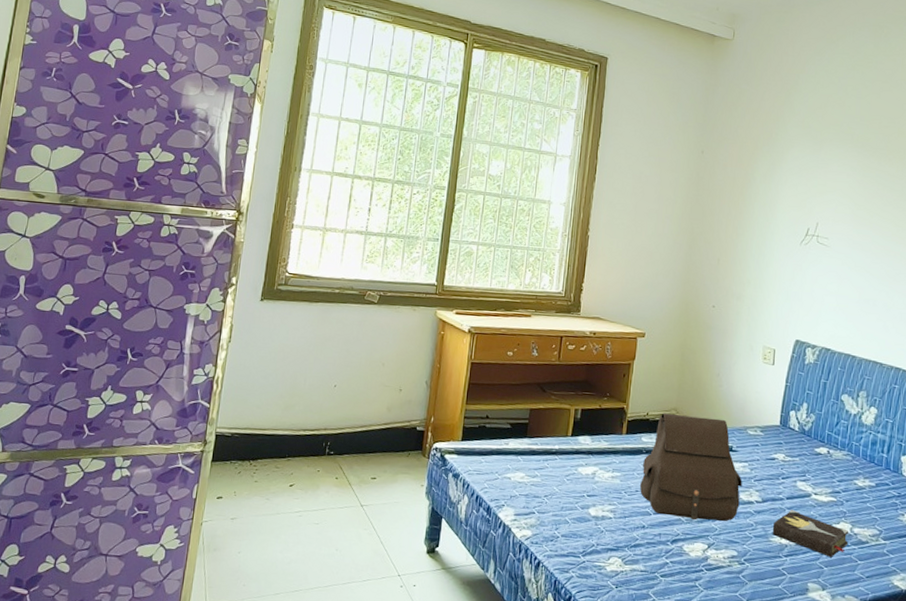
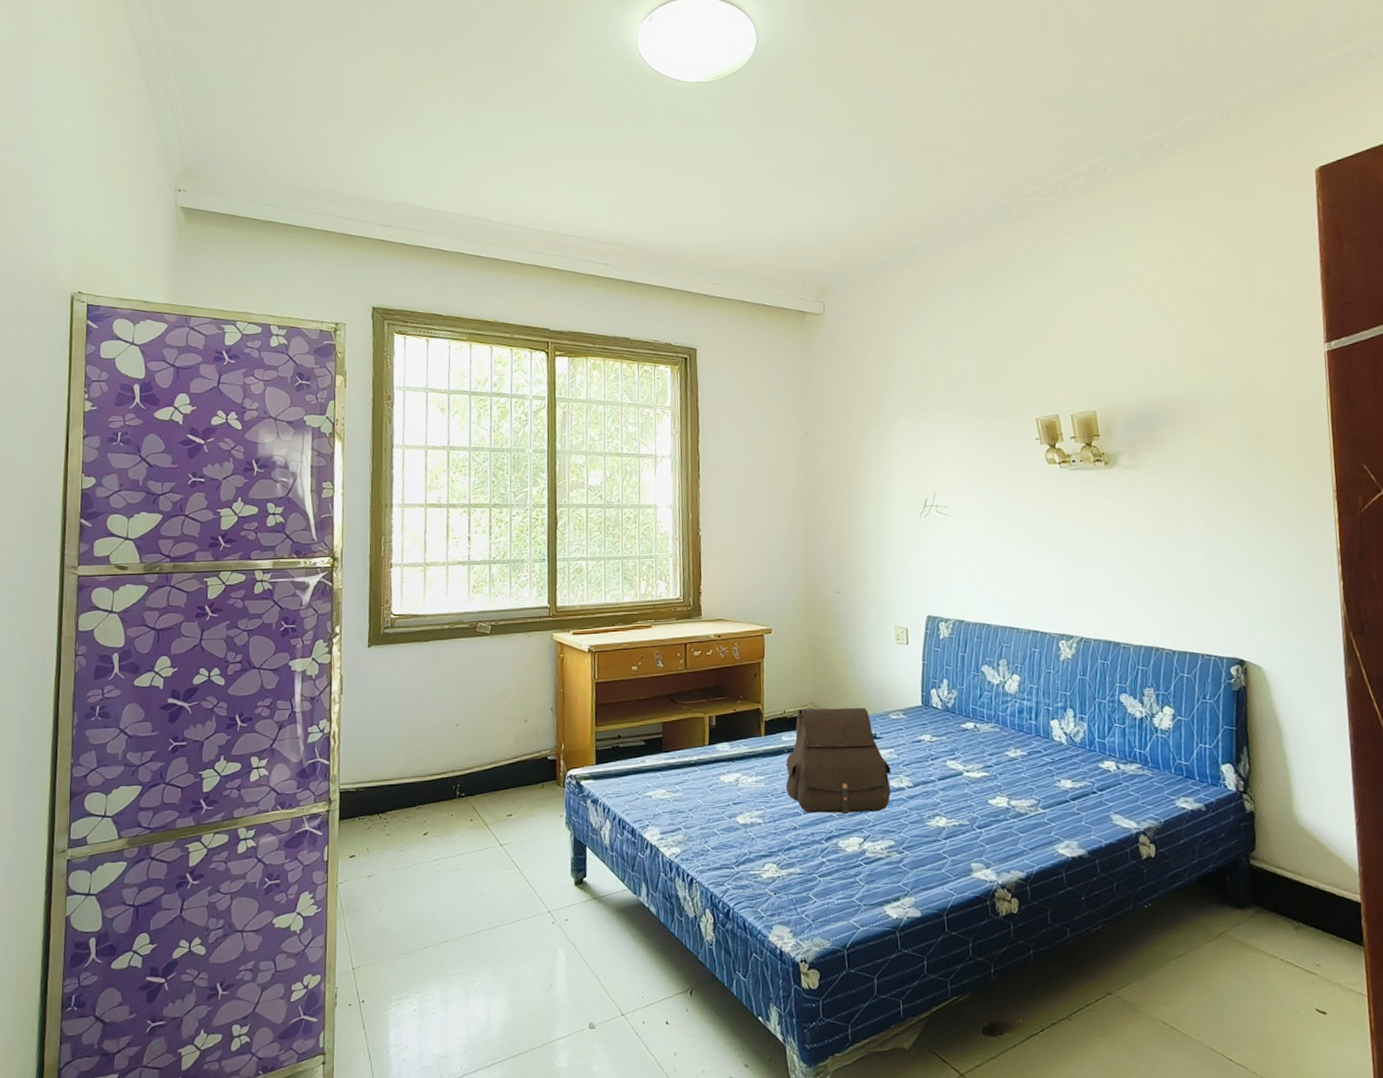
hardback book: present [773,510,849,557] -> none [928,791,1007,834]

